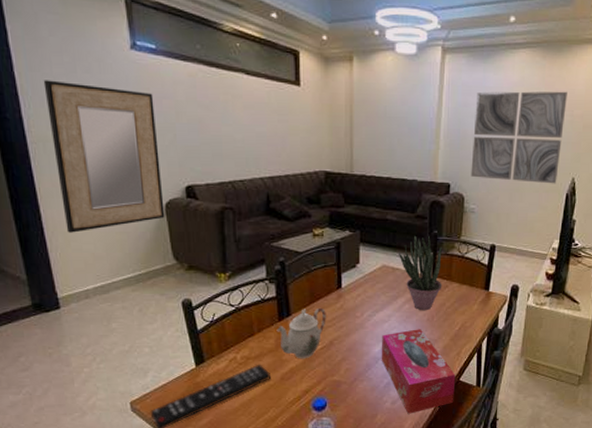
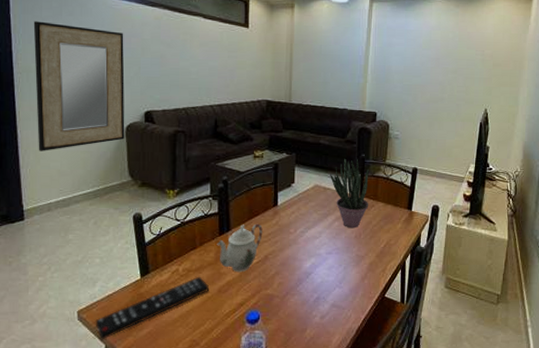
tissue box: present [381,329,456,414] -> none [311,245,381,329]
wall art: present [471,91,567,184] -> none [395,34,478,114]

